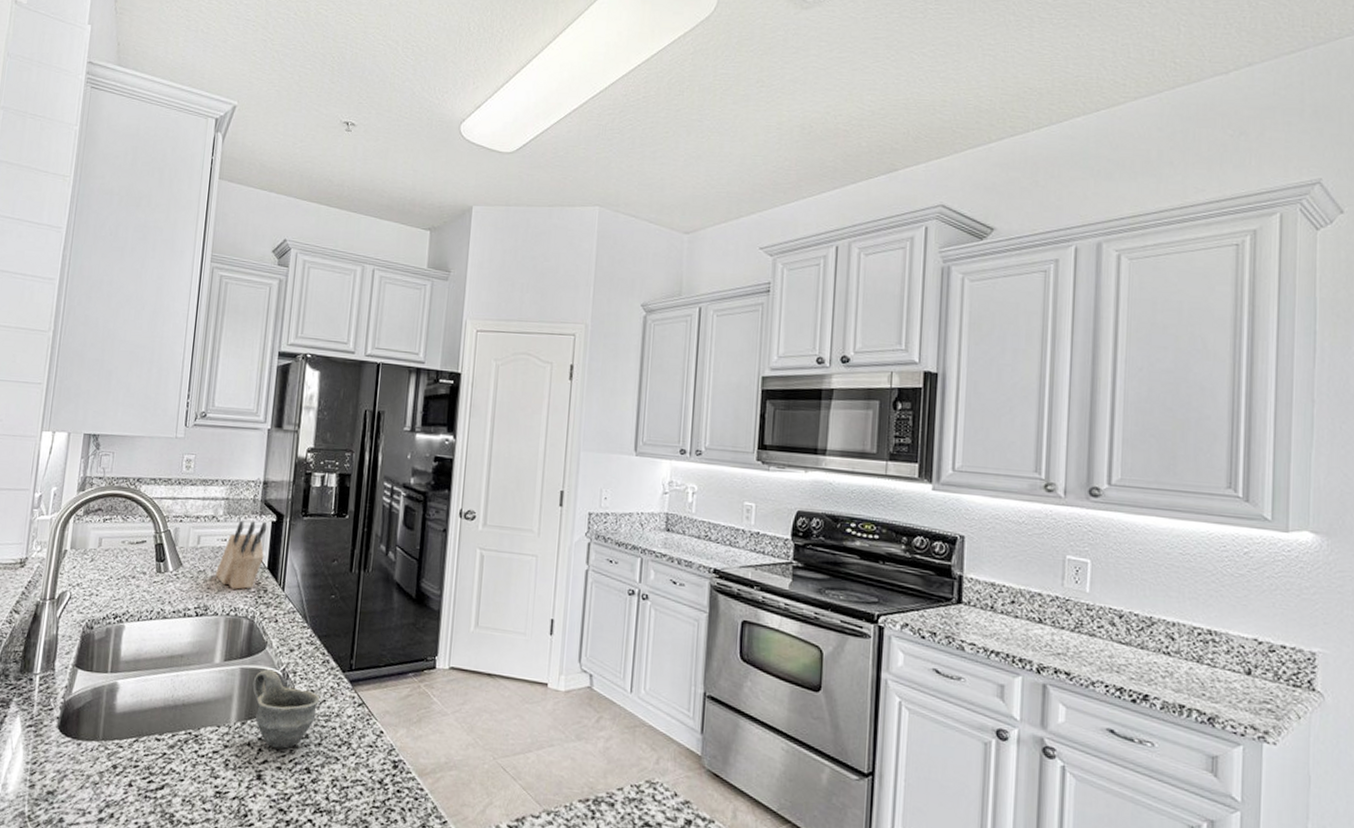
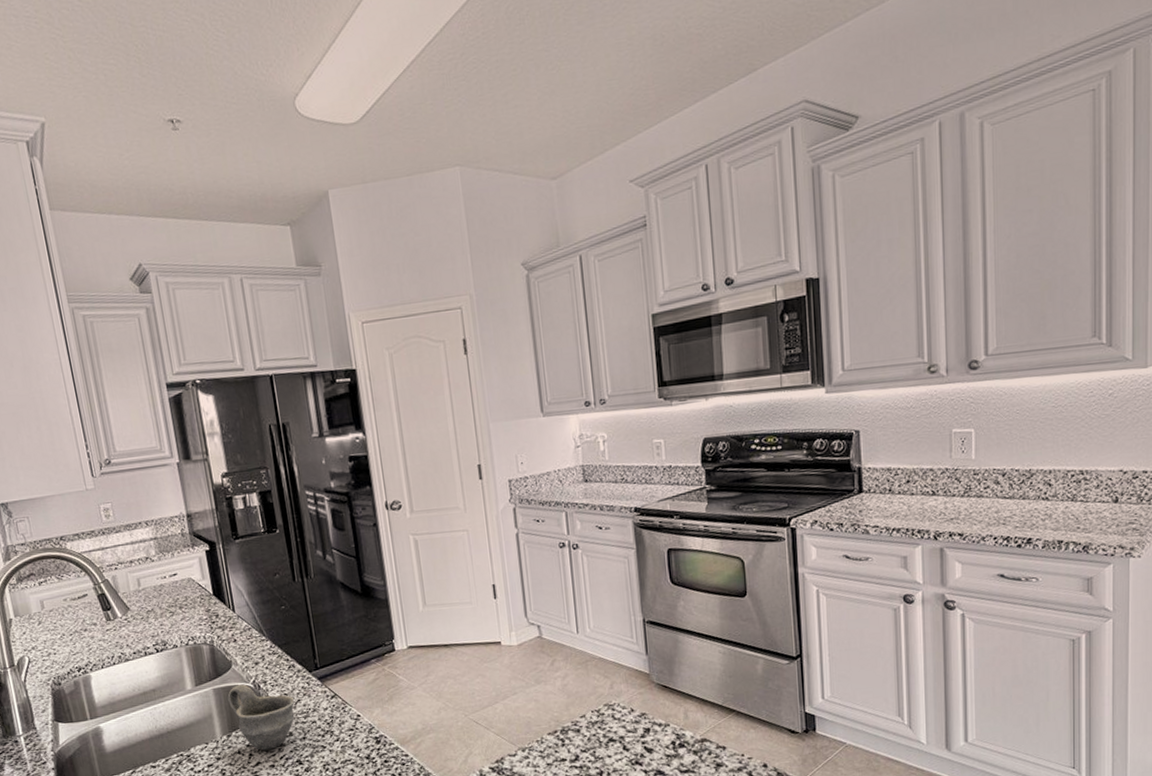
knife block: present [215,520,268,590] -> none [164,552,208,621]

